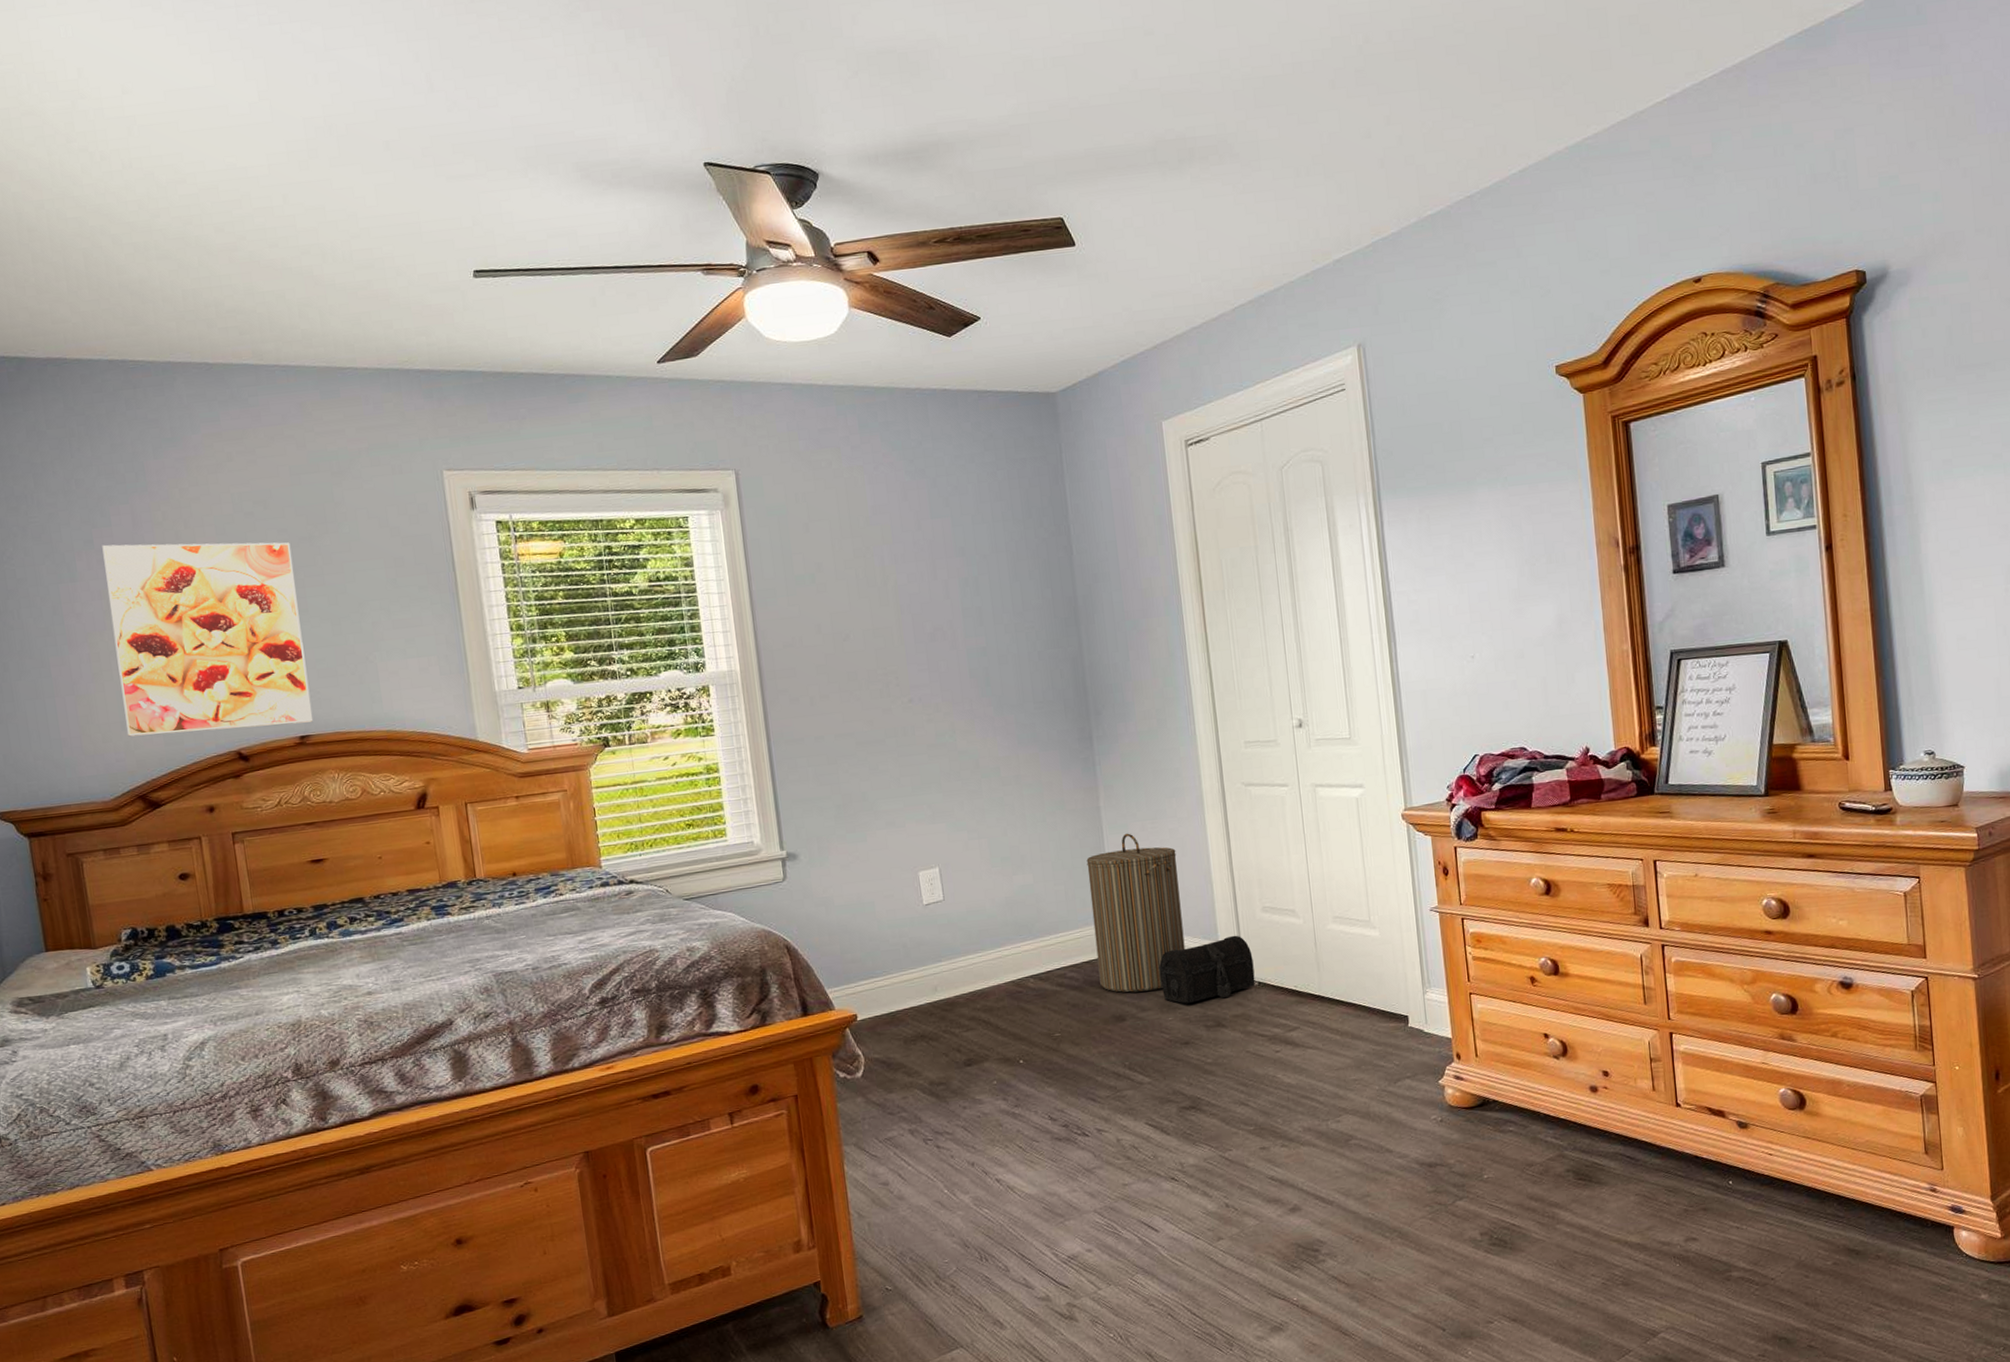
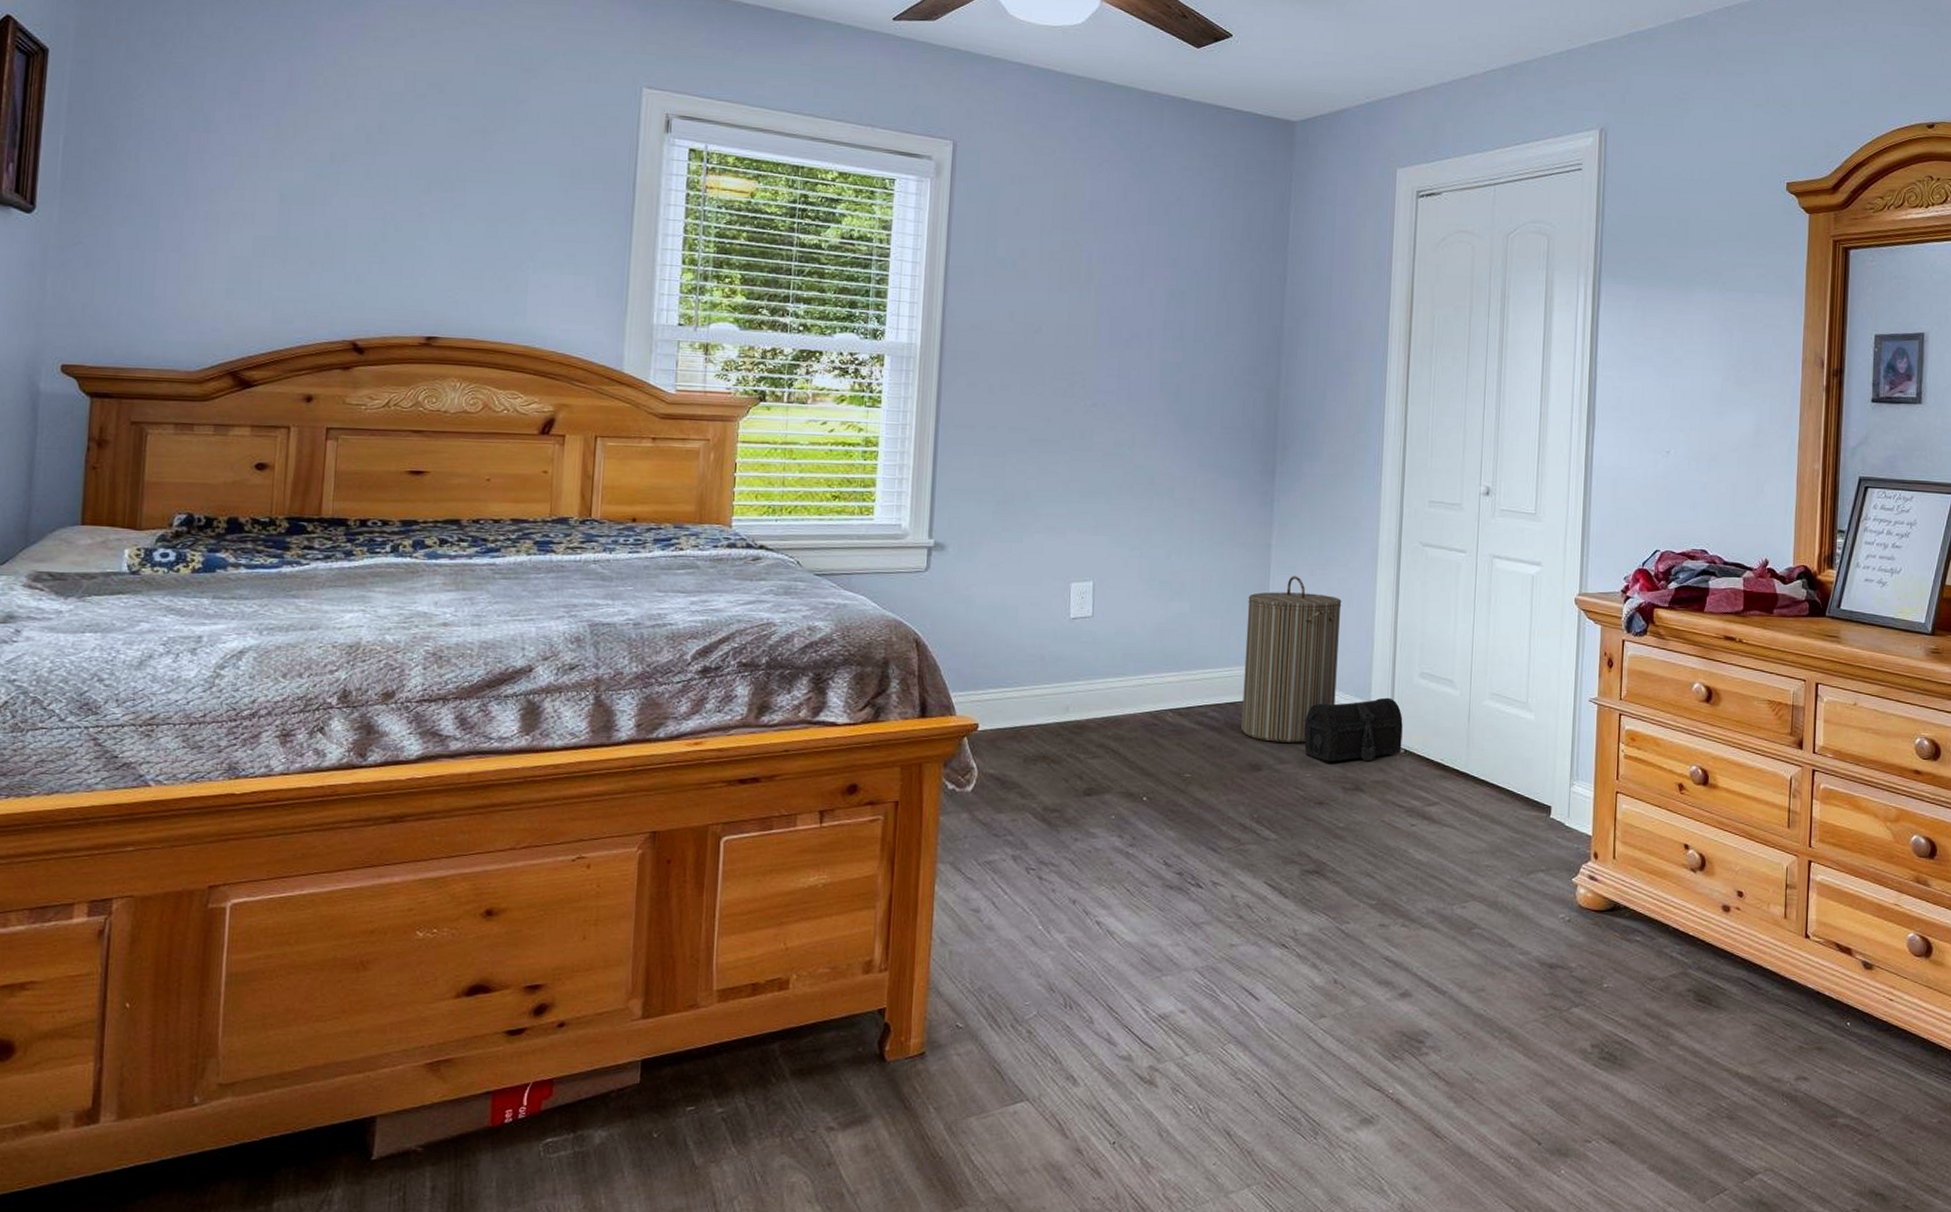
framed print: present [102,542,313,737] -> none [232,99,460,324]

